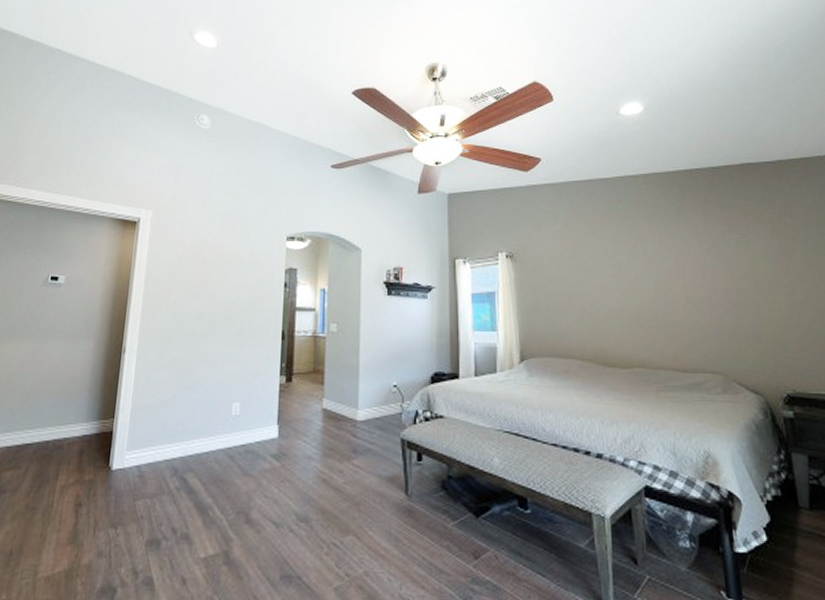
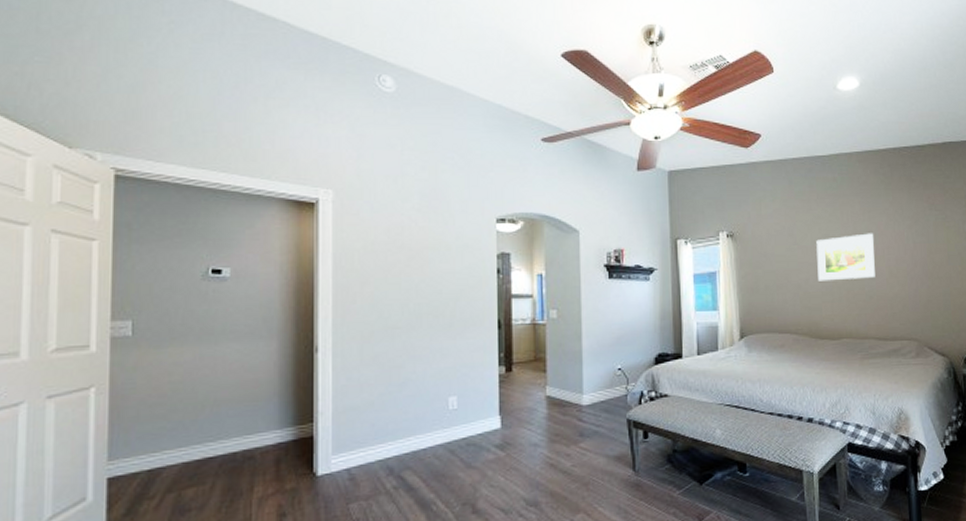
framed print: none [601,256,670,305] -> present [816,233,875,281]

